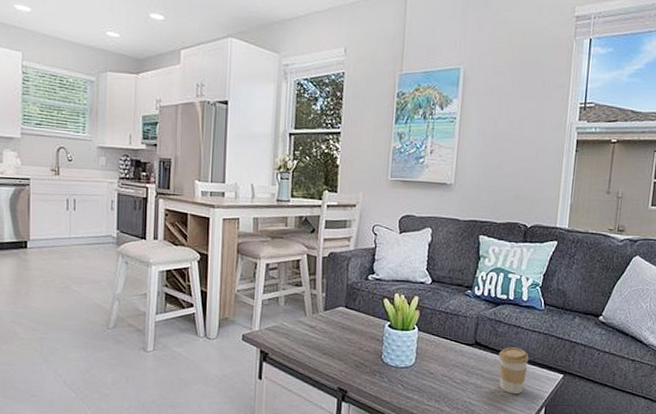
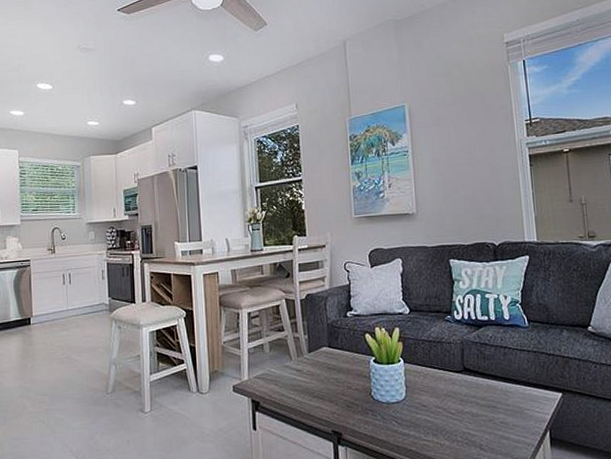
coffee cup: present [499,347,529,394] -> none [490,369,523,420]

